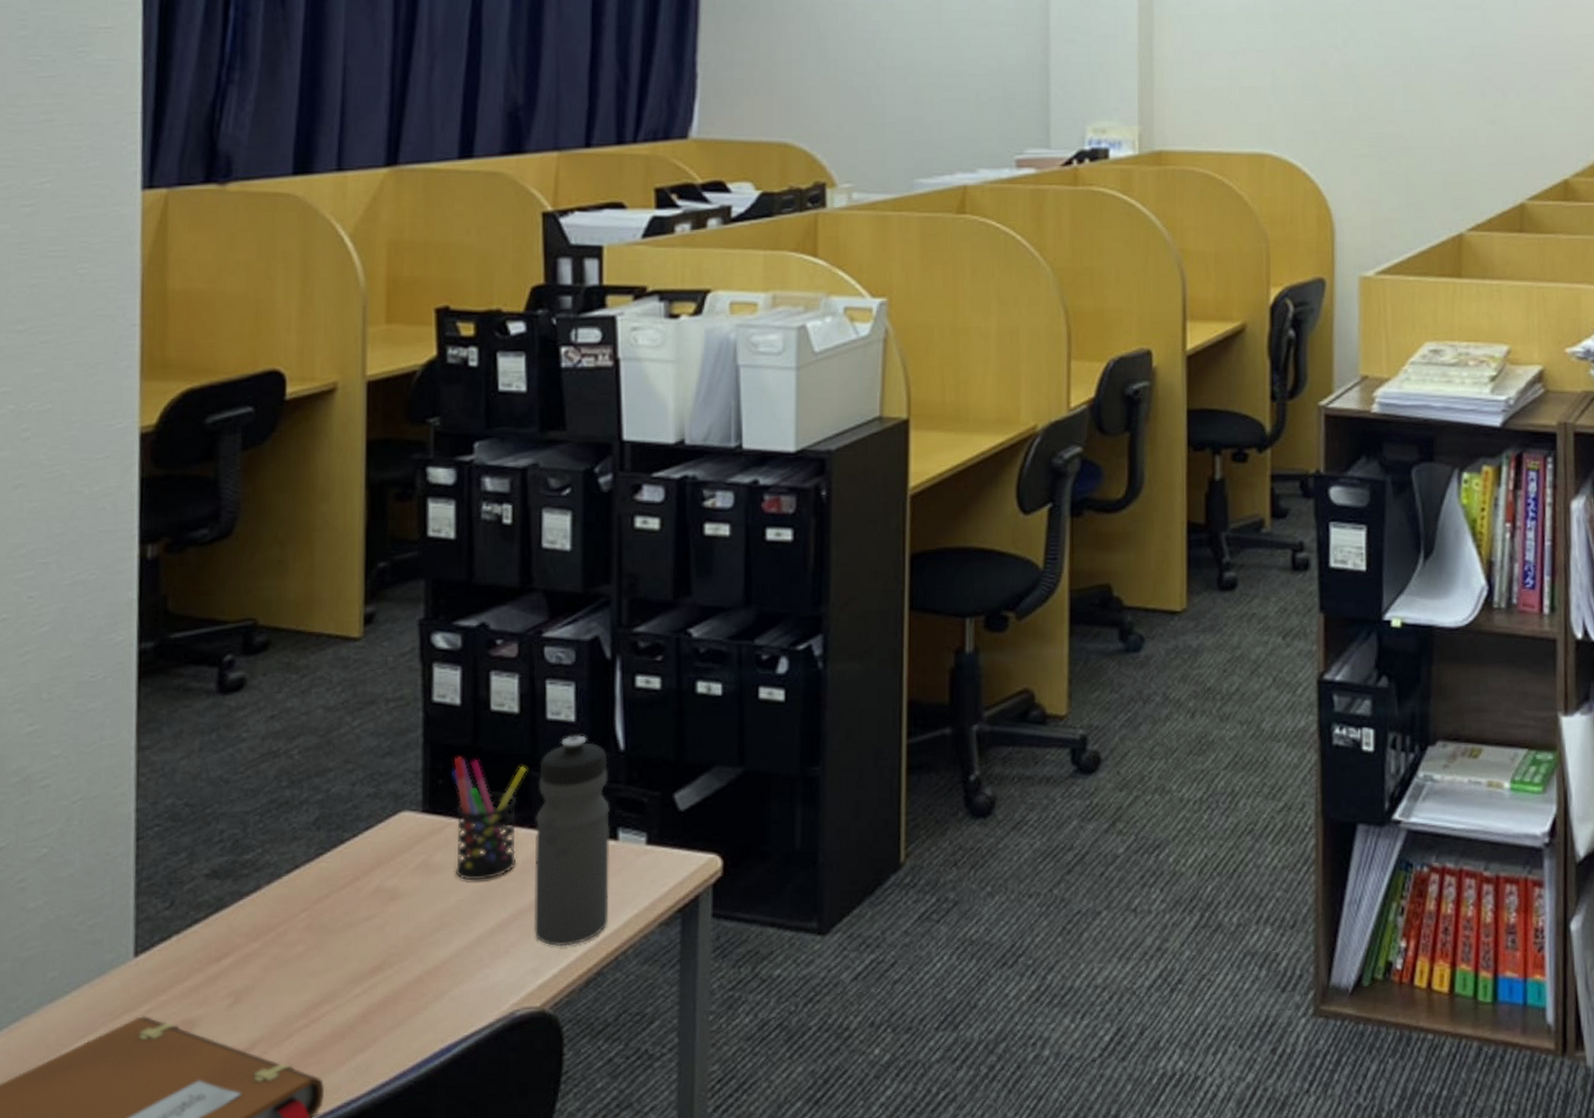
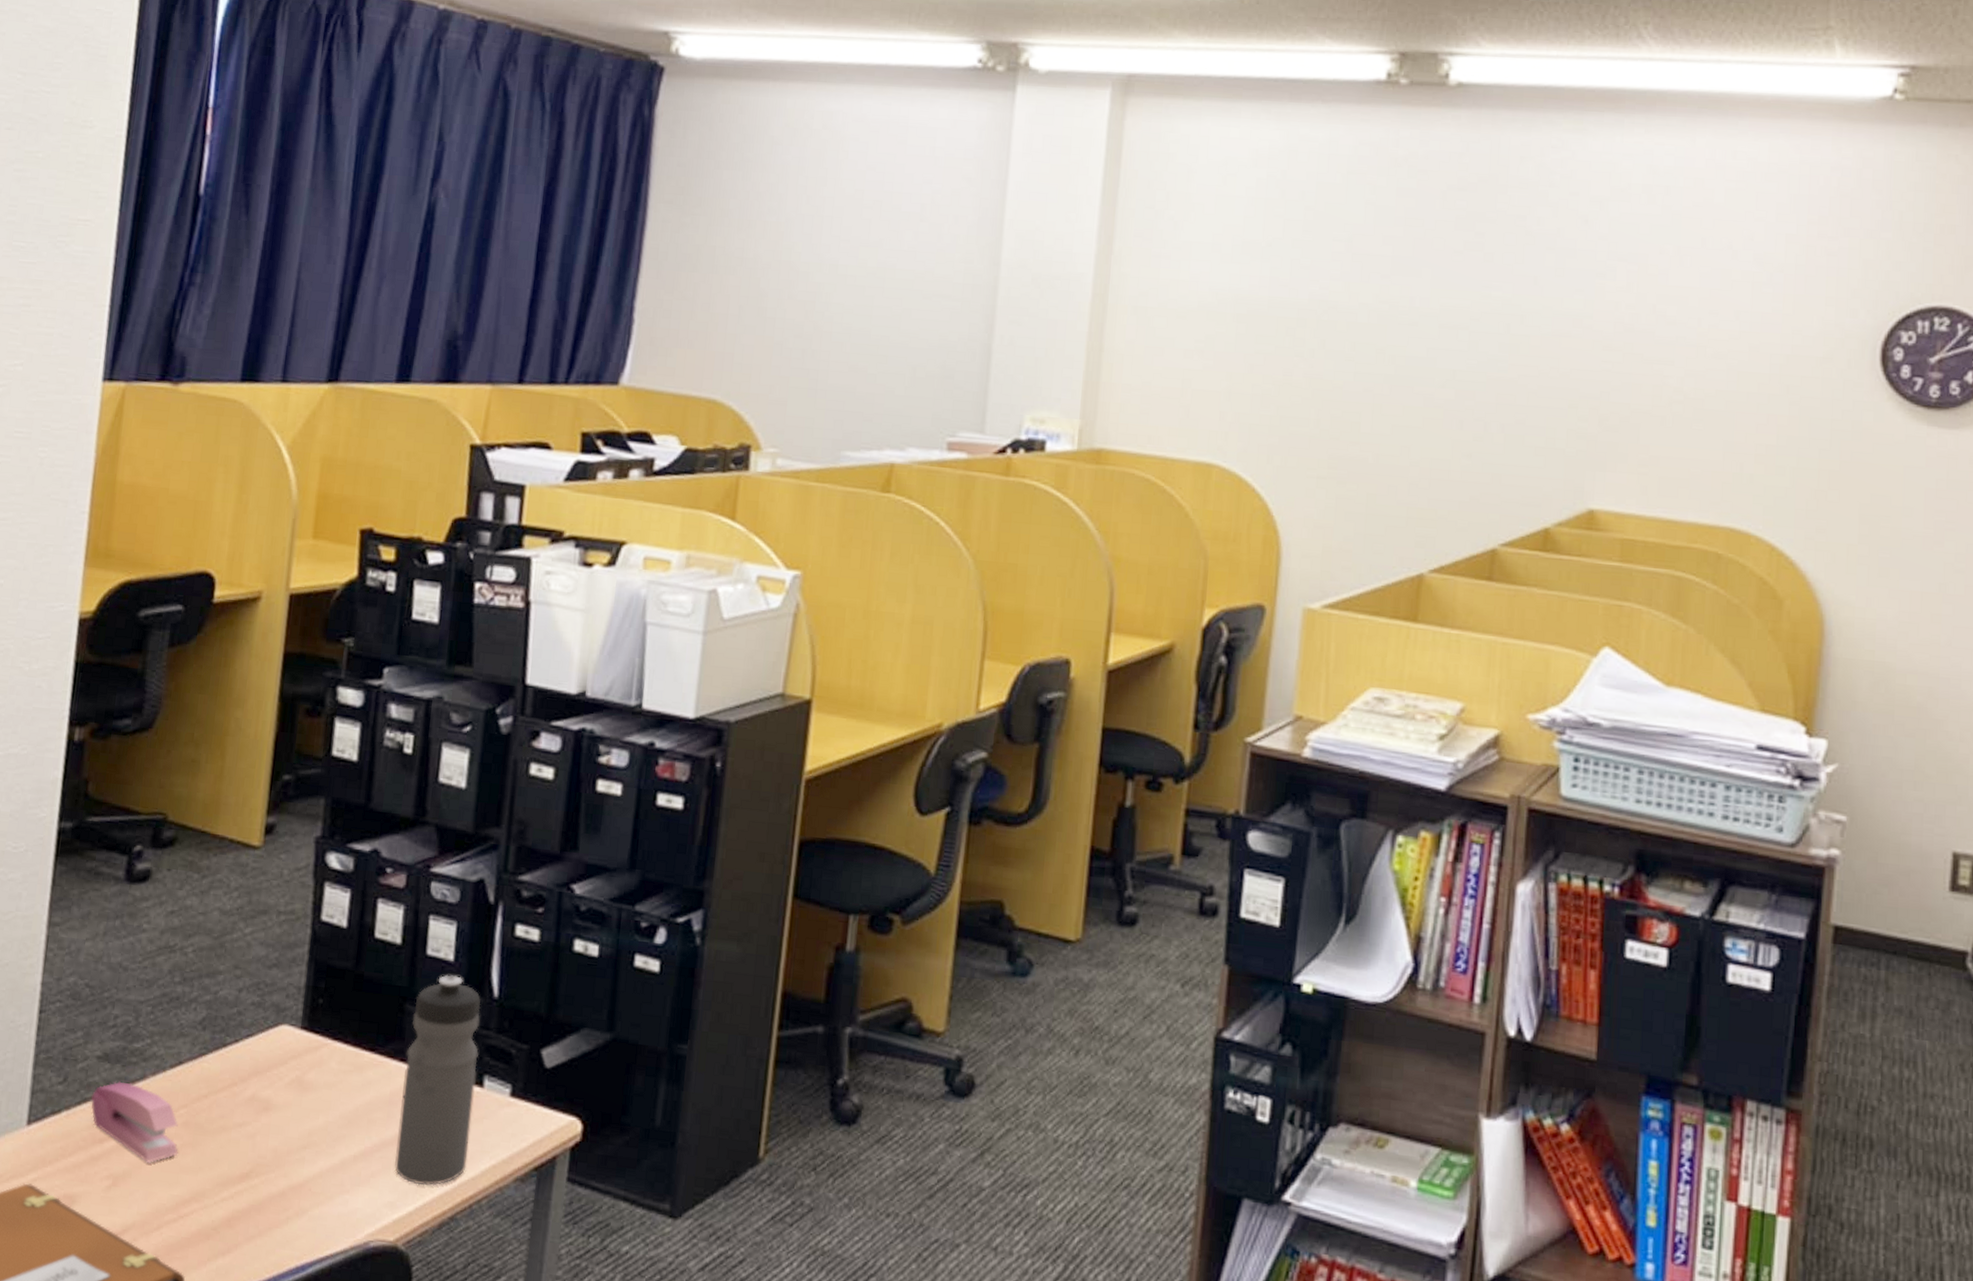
stapler: none [202,896,303,973] -> present [90,1081,178,1163]
pen holder: present [450,756,527,881] -> none [326,979,403,1106]

